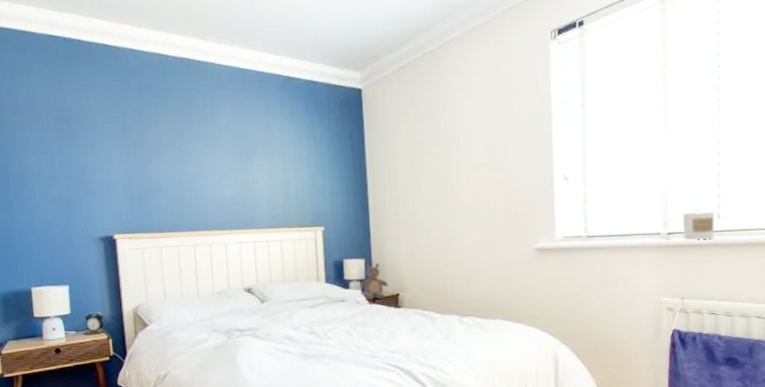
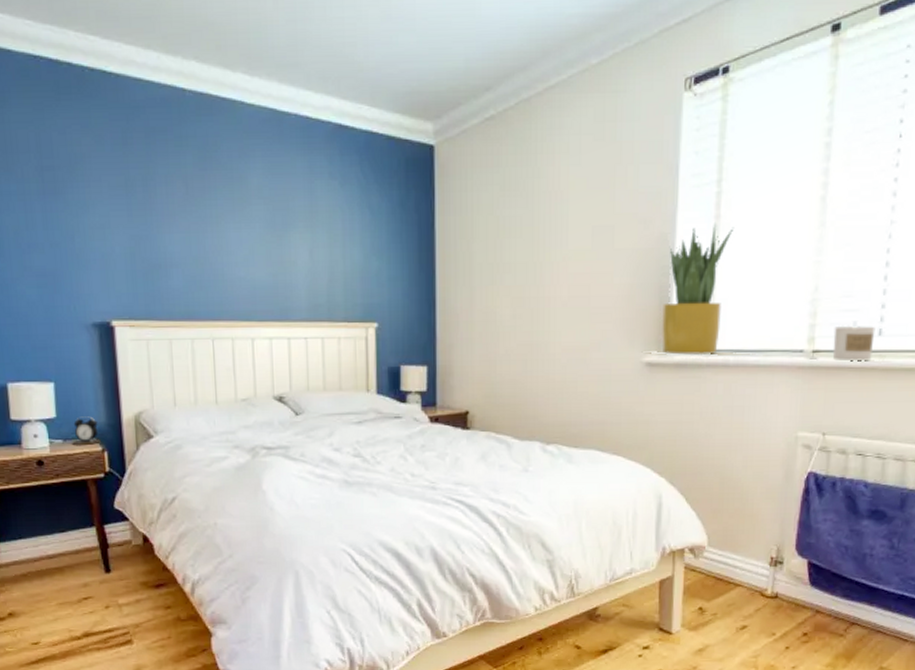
teddy bear: present [359,263,389,301] -> none [419,372,456,419]
planter: none [547,138,598,241] -> present [661,223,735,355]

